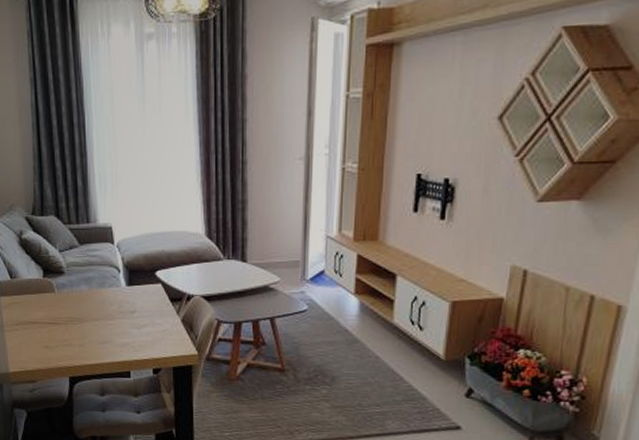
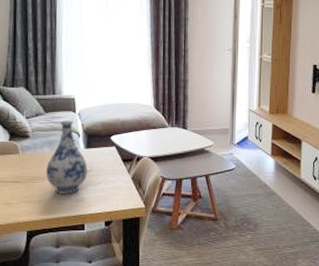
vase: none [85,253,131,338] -> present [46,120,88,194]

